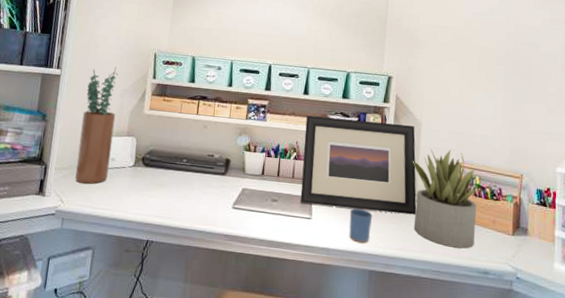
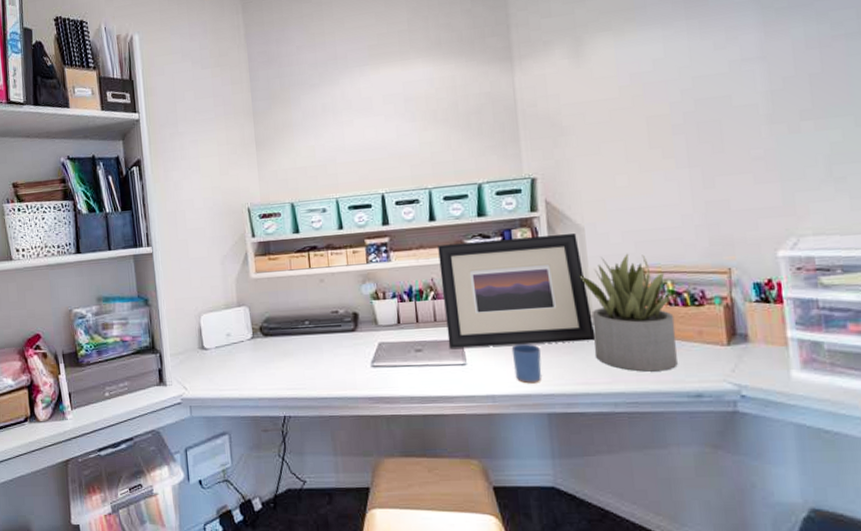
vase: present [75,66,118,184] -> none [183,232,227,366]

